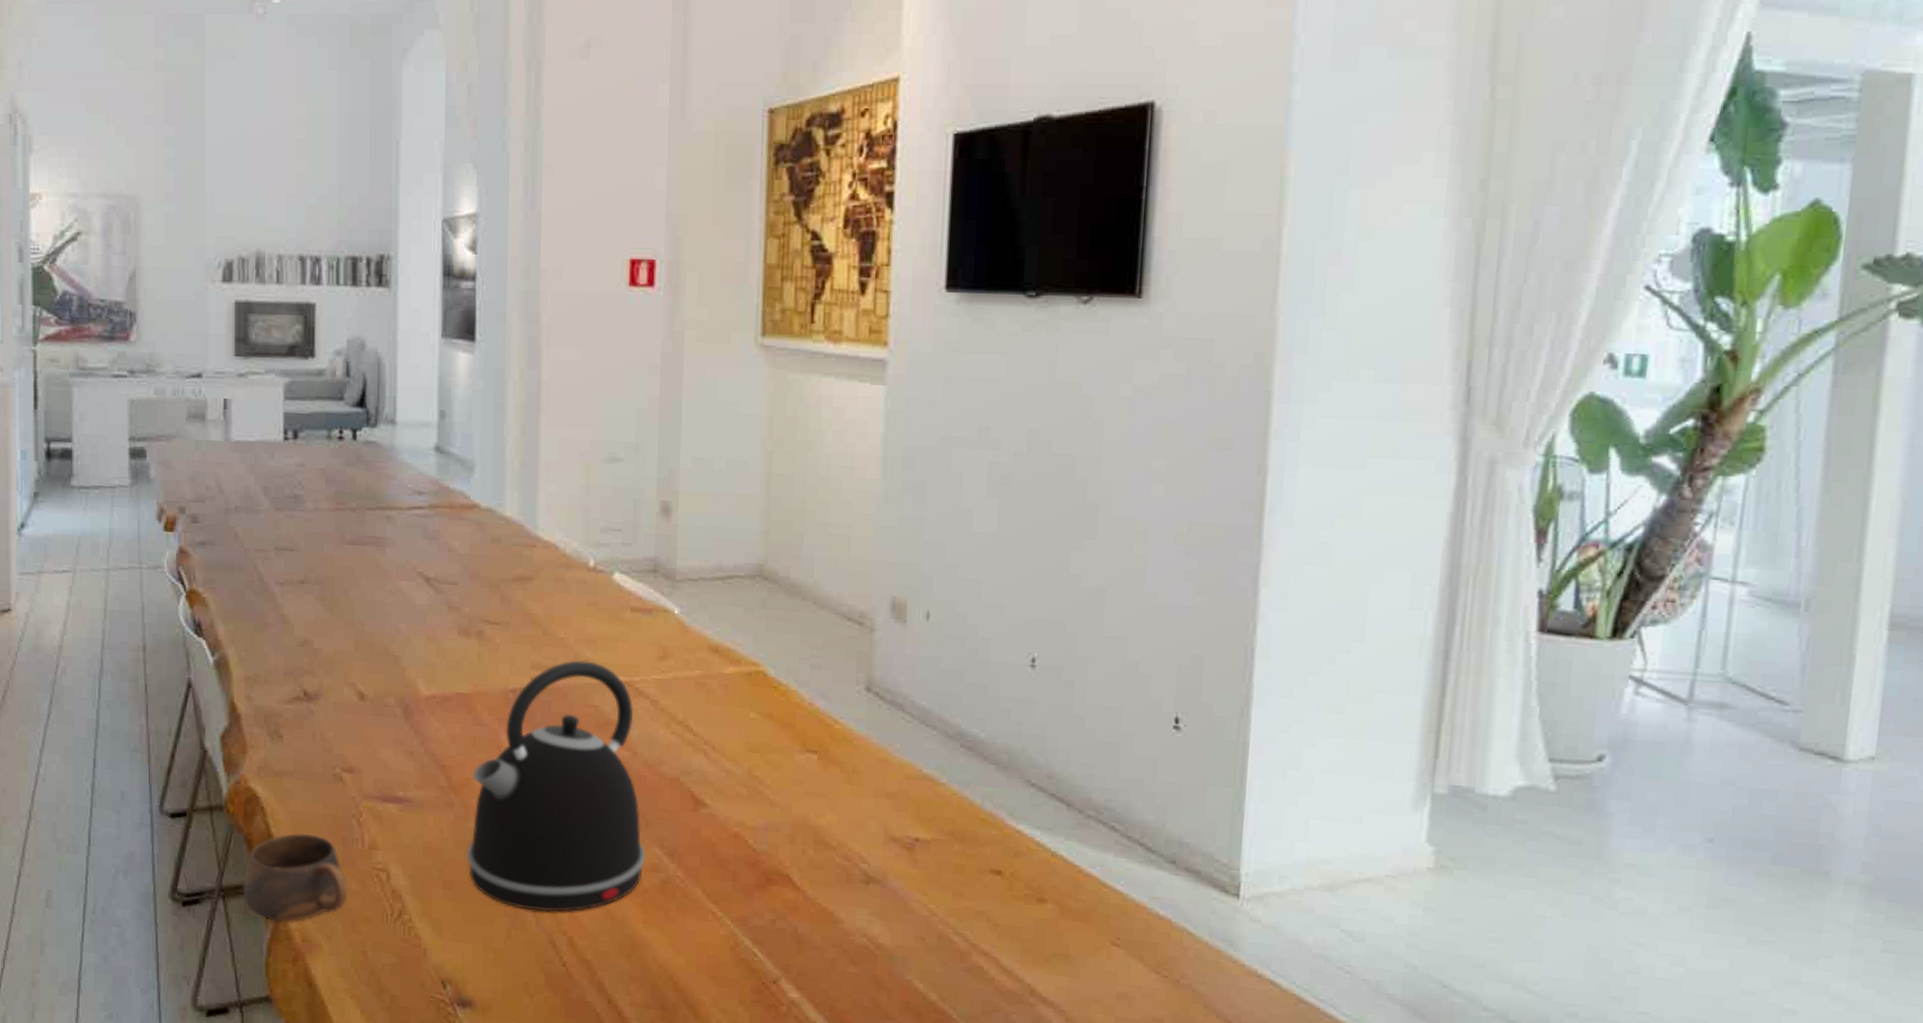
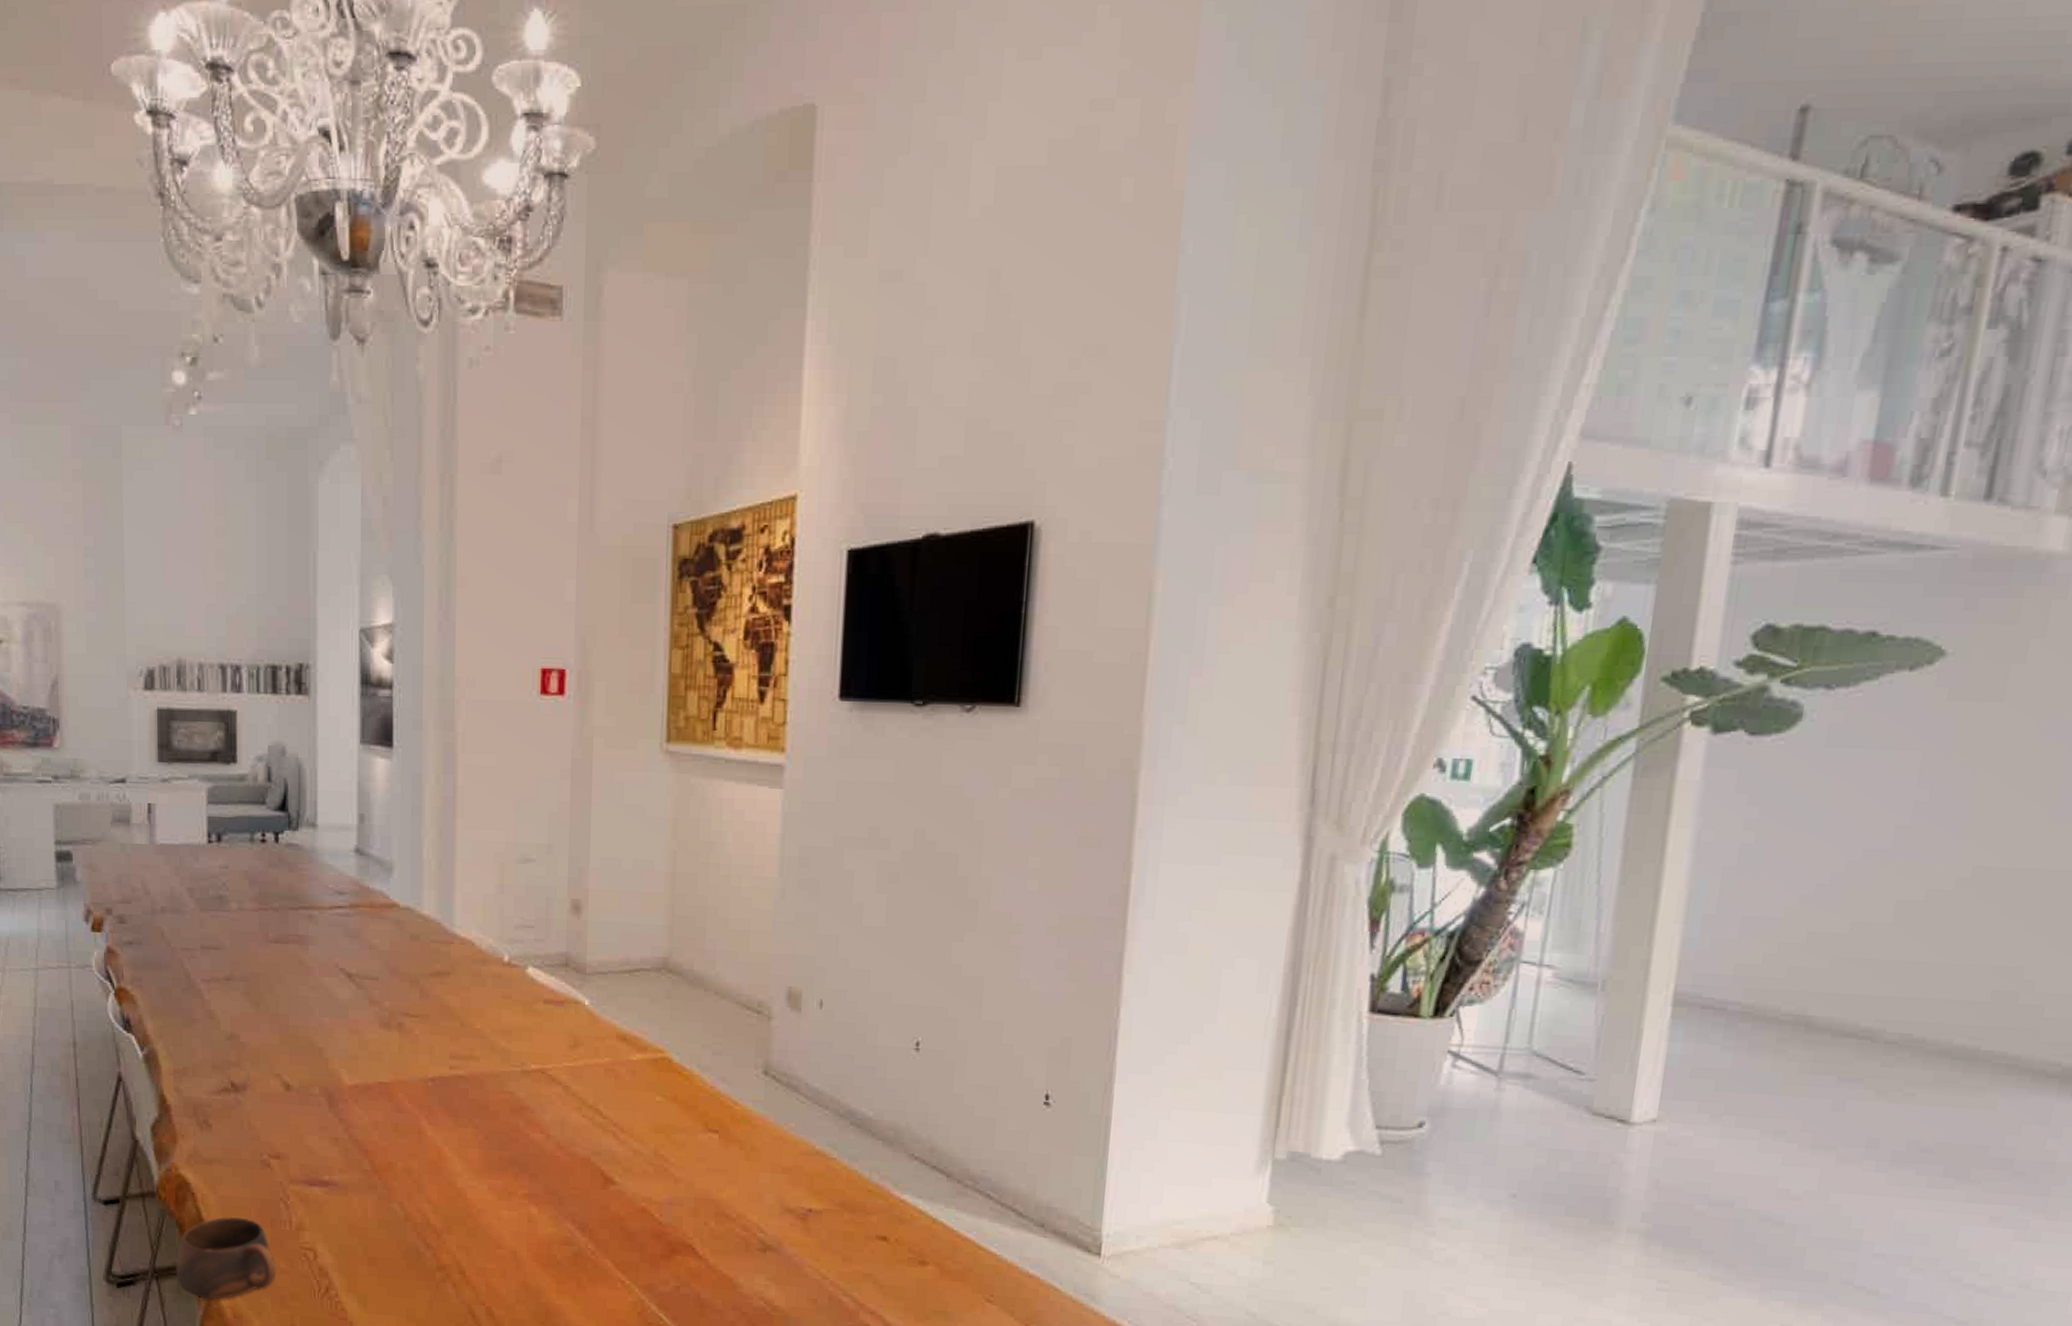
kettle: present [466,660,645,912] -> none [390,1049,558,1284]

